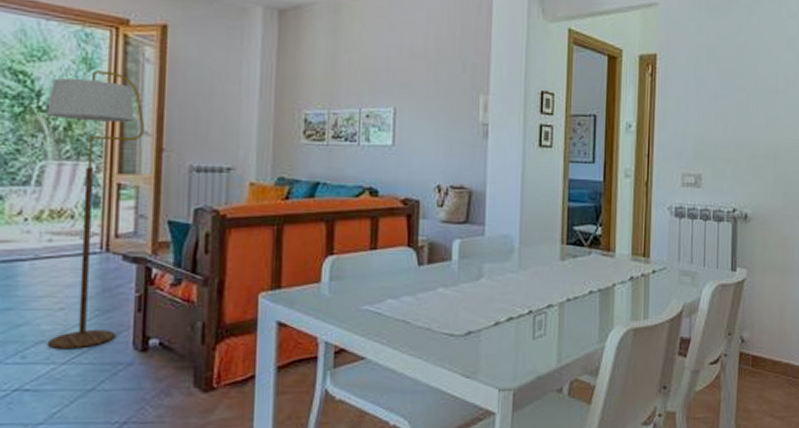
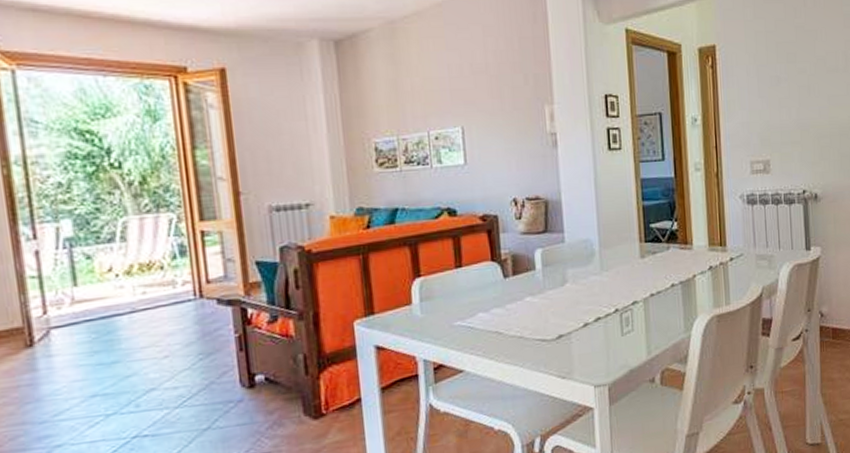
floor lamp: present [46,70,145,348] -> none [118,121,223,395]

